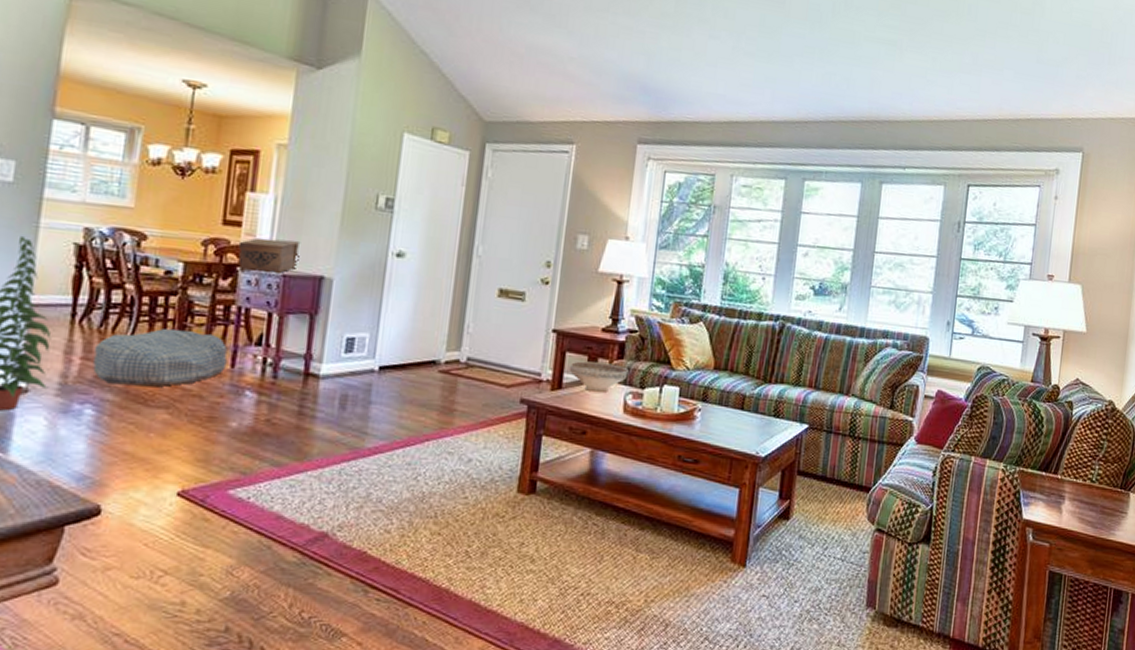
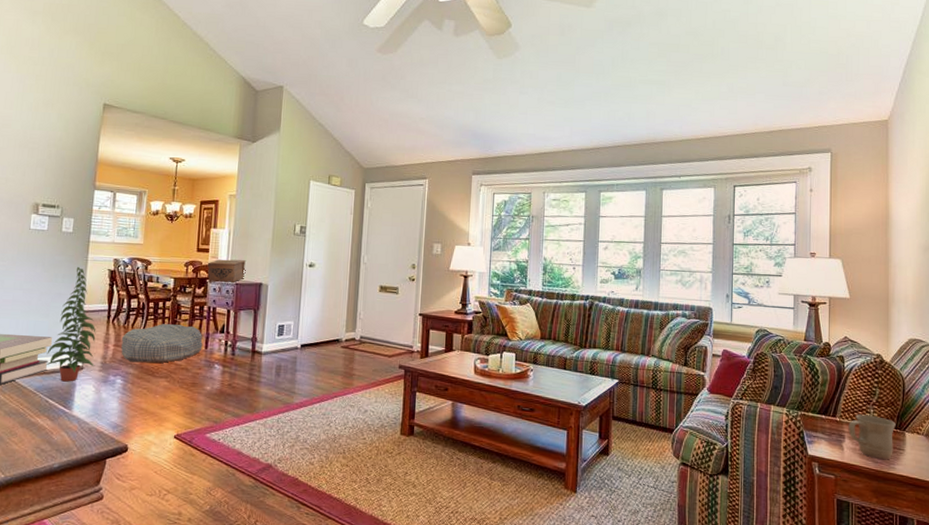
decorative bowl: present [569,360,629,394] -> none [432,336,476,360]
mug: none [1069,471,1121,525] -> present [848,414,896,460]

